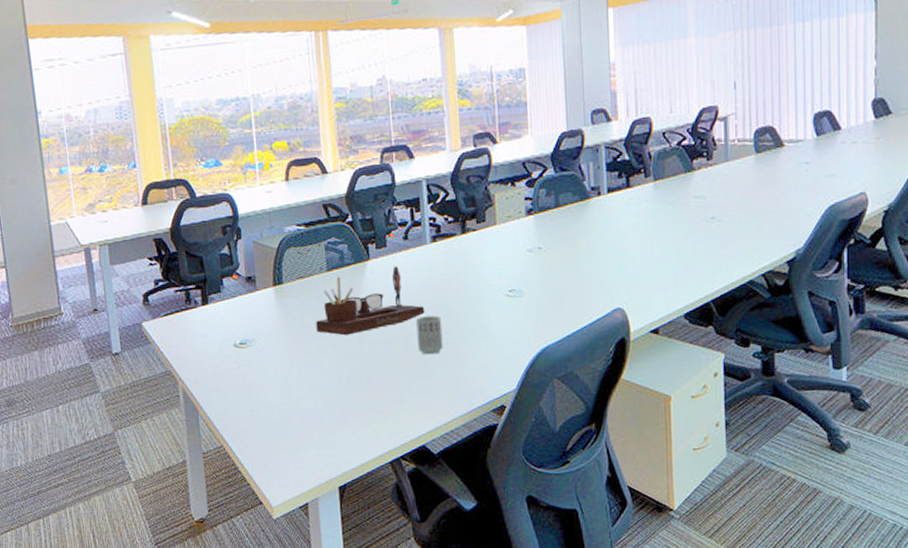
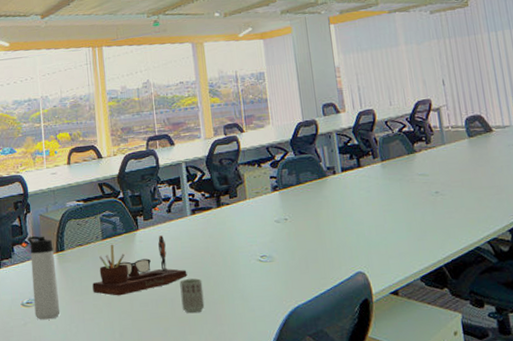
thermos bottle: none [238,266,279,363] -> present [27,236,60,320]

